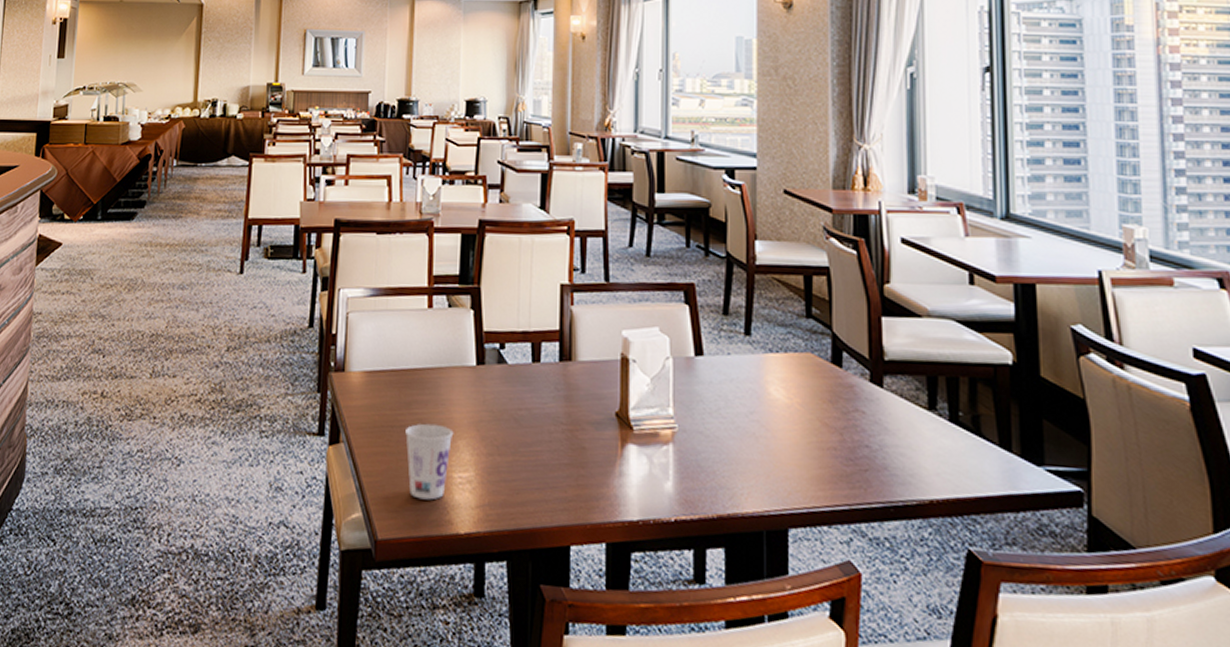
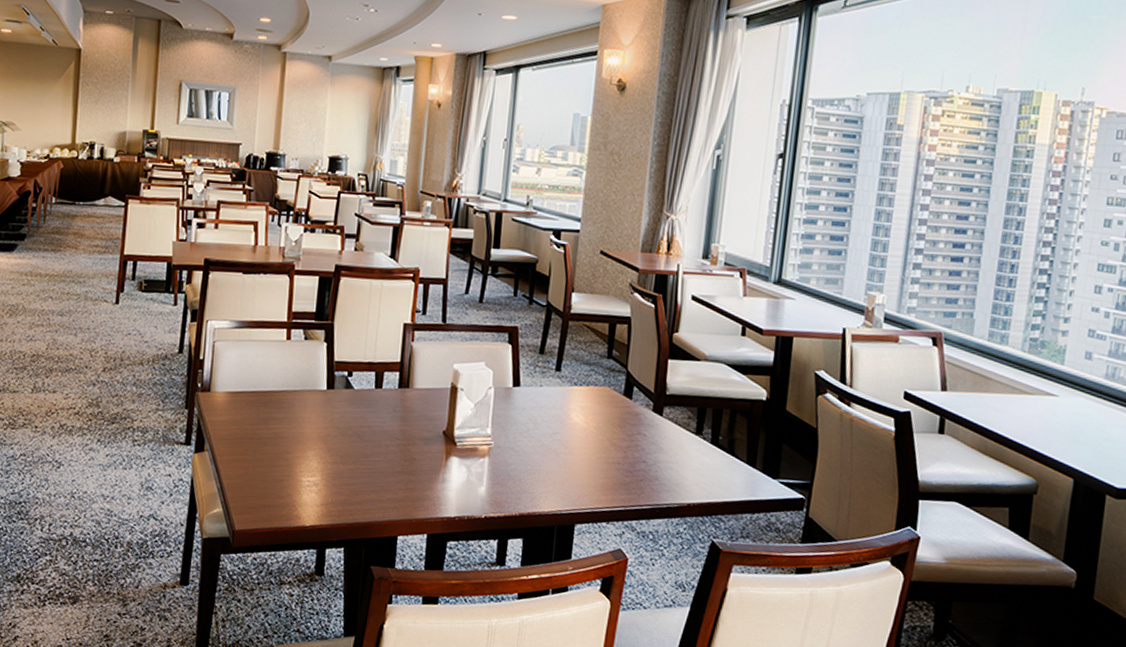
cup: present [405,423,454,500] -> none [262,436,305,499]

